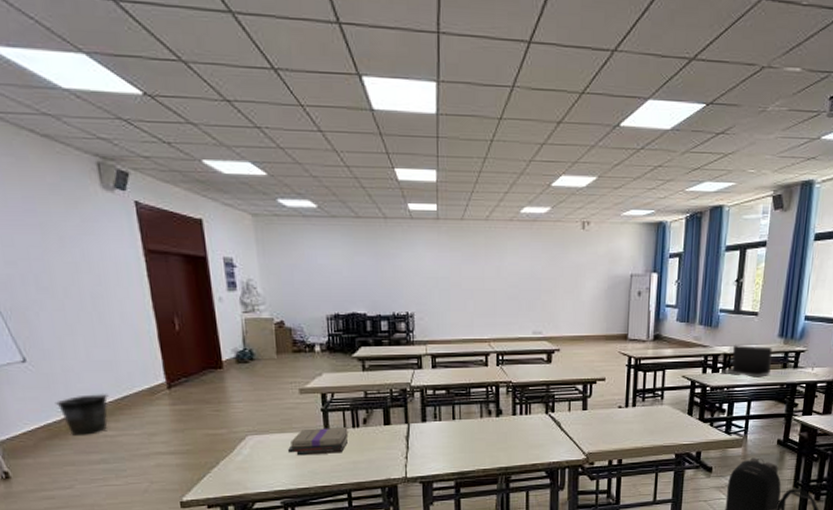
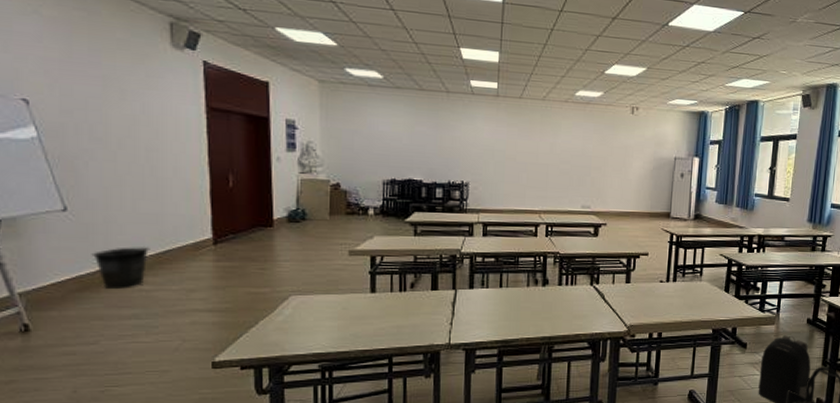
books: present [288,427,349,456] -> none [332,291,395,318]
laptop computer: present [720,344,772,378] -> none [755,226,802,259]

